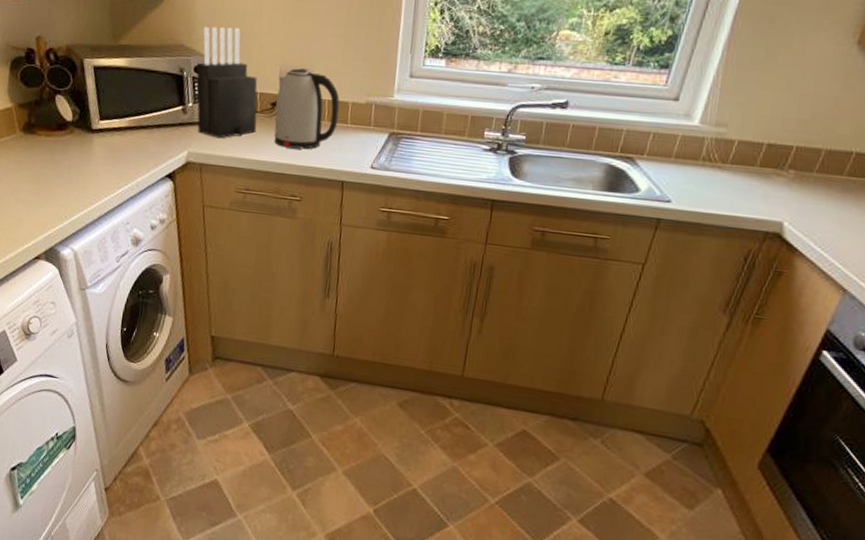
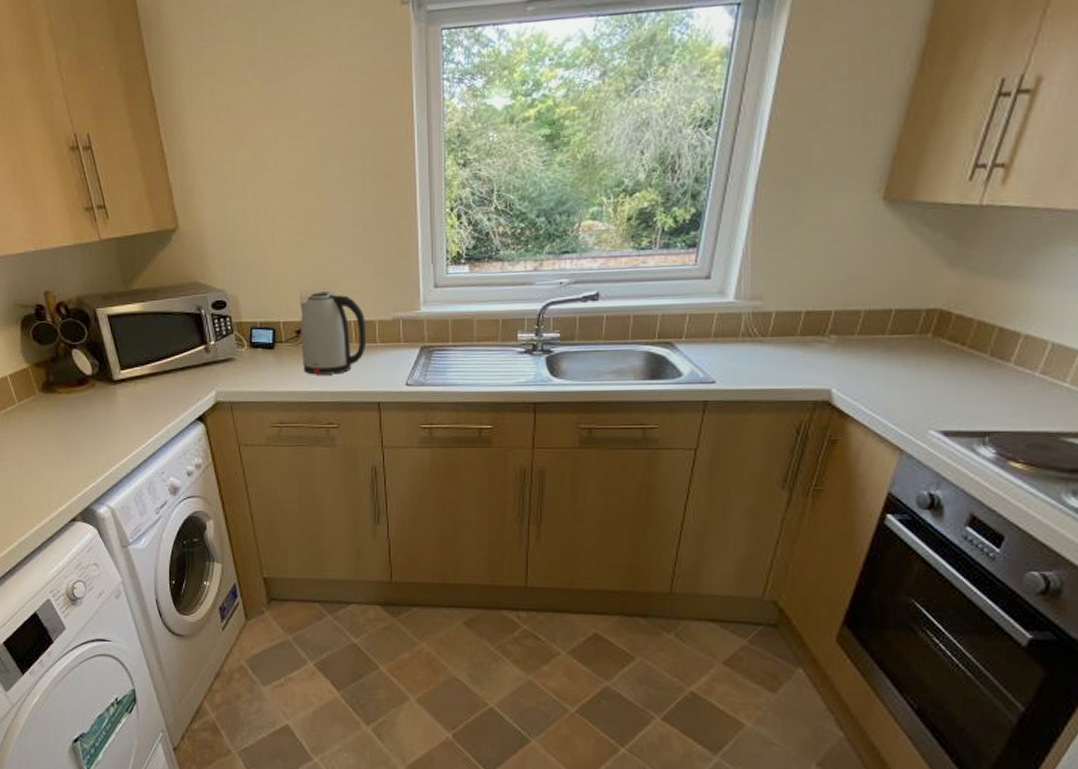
knife block: present [196,26,258,139] -> none [214,257,284,374]

